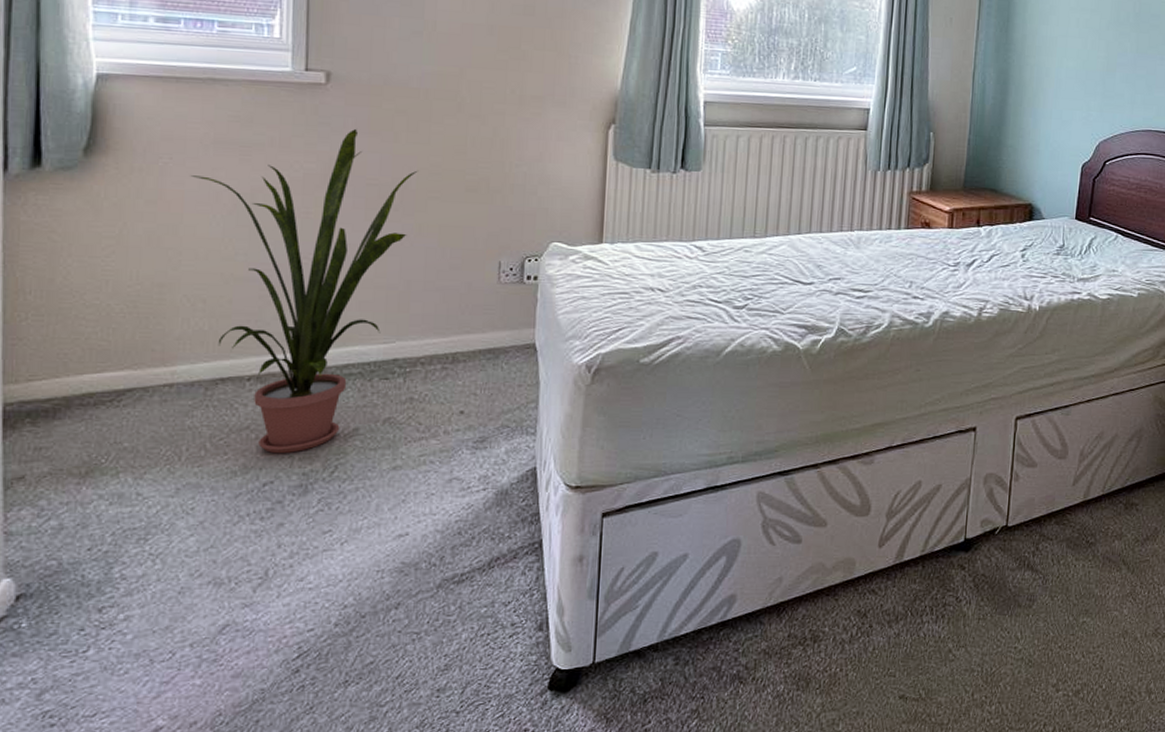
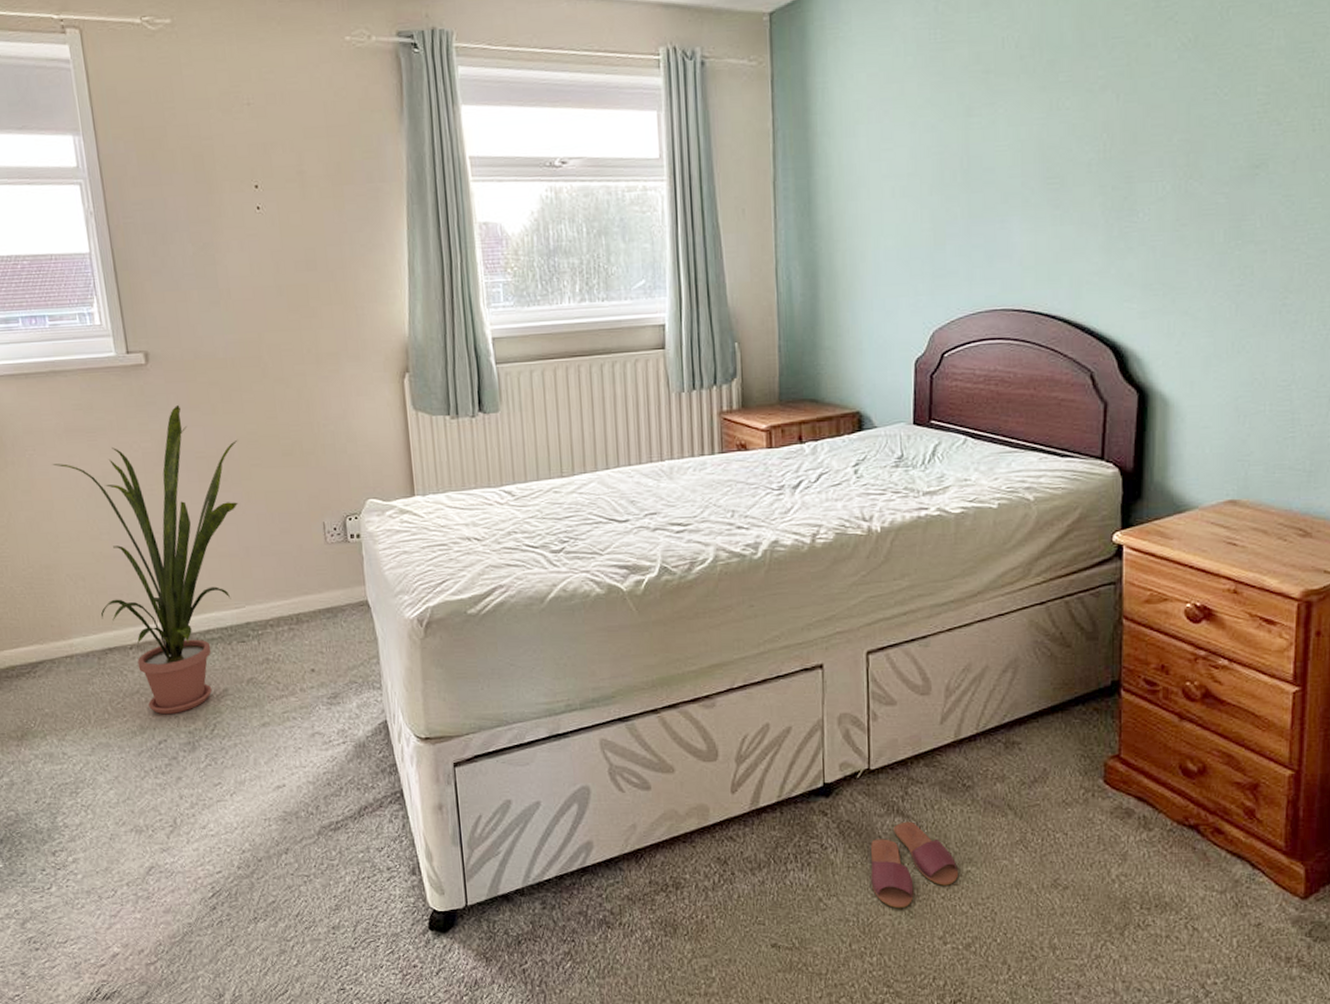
slippers: none [997,575,1076,659] -> present [871,821,959,909]

